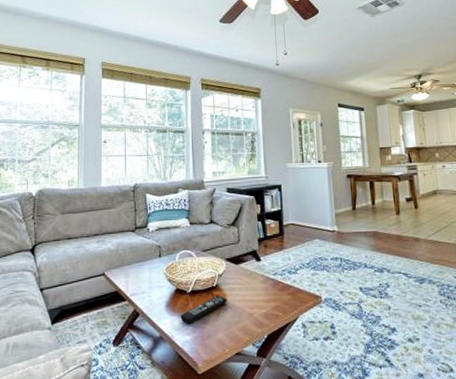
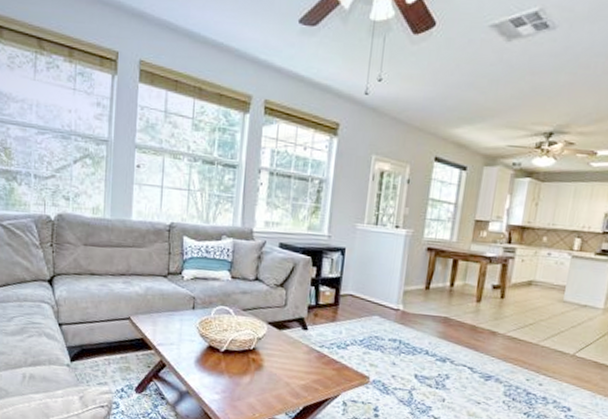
remote control: present [180,295,227,324] -> none [210,359,264,383]

